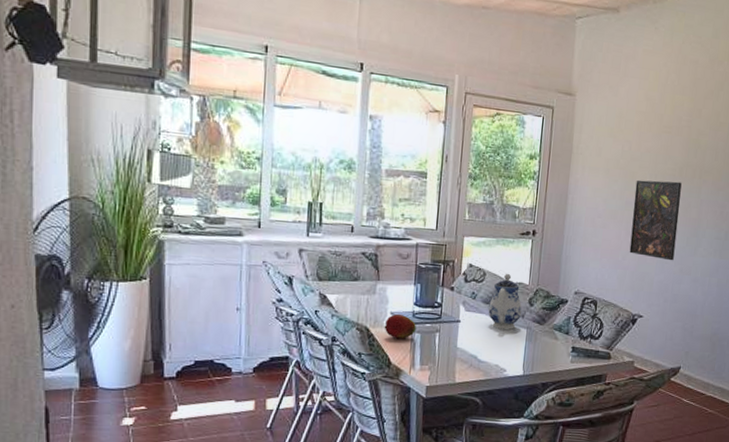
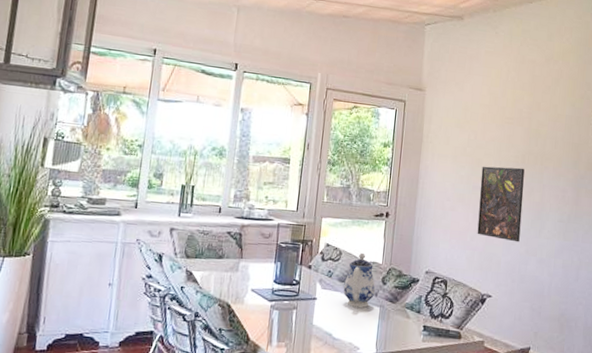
fruit: present [384,313,417,339] -> none [244,290,276,316]

